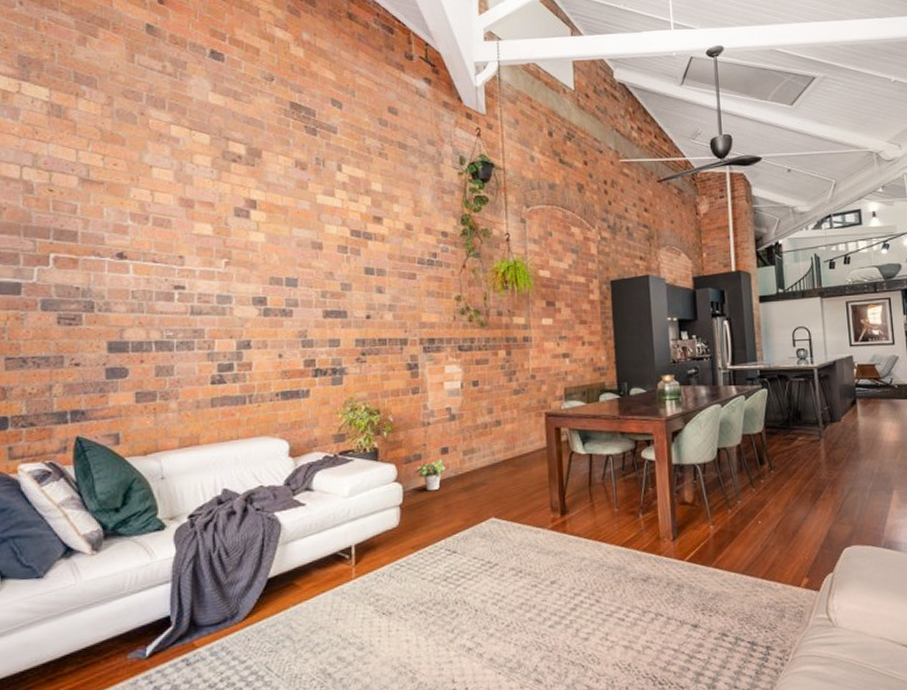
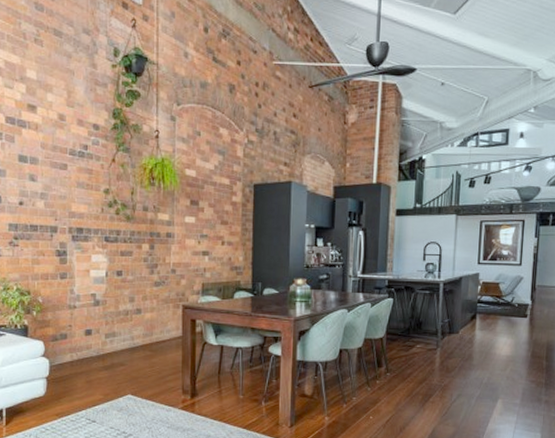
potted plant: present [415,459,446,492] -> none [61,340,89,367]

